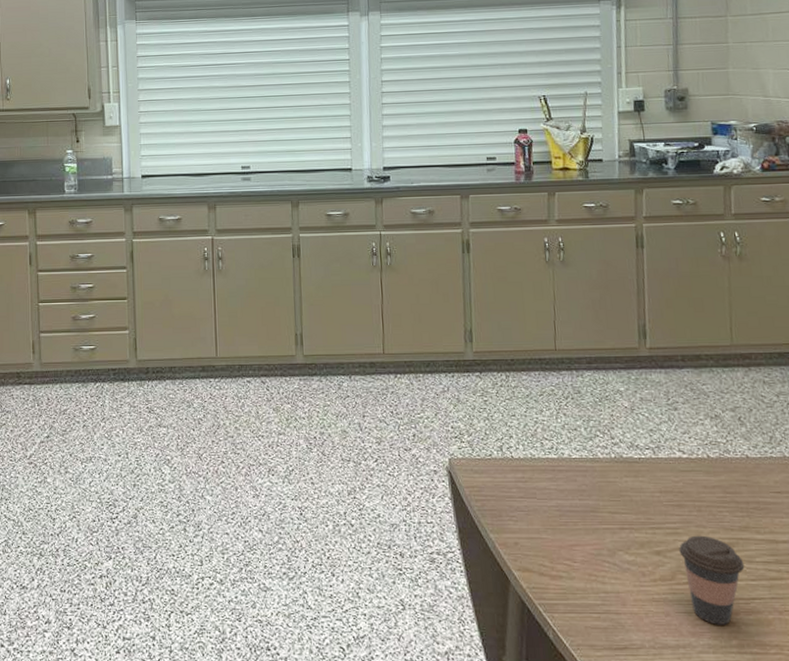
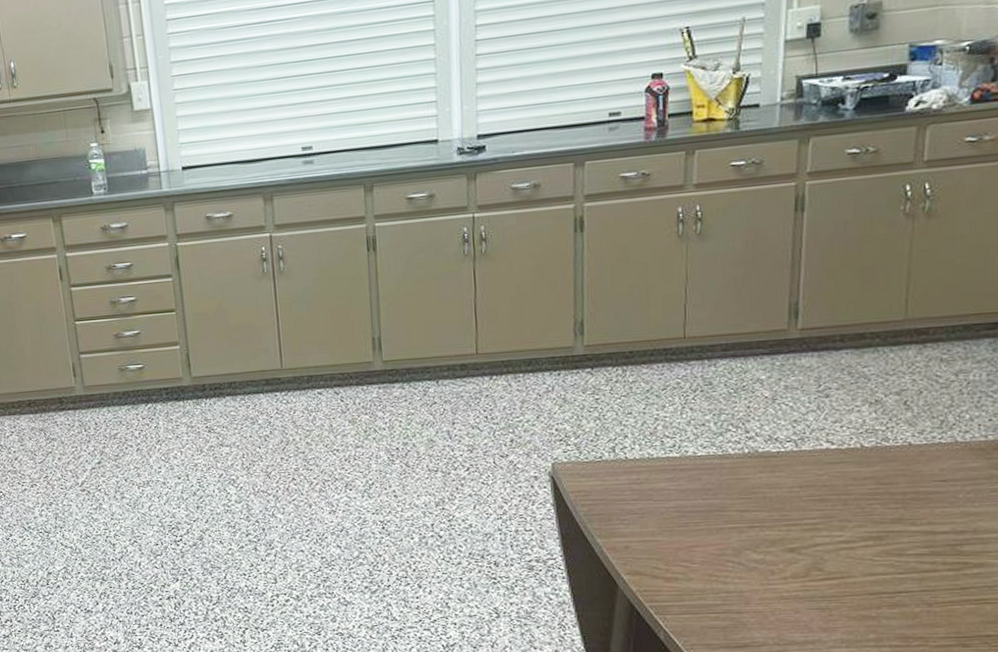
coffee cup: present [679,535,745,625] -> none [817,530,893,620]

